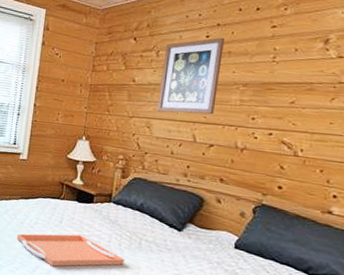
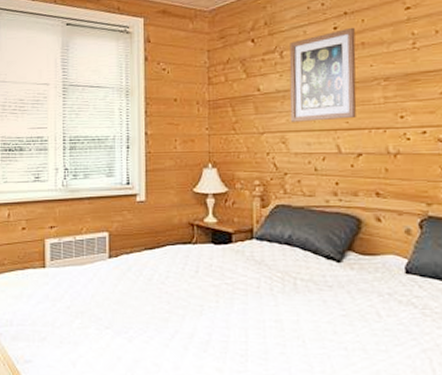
serving tray: present [16,233,125,267] -> none [146,284,280,328]

